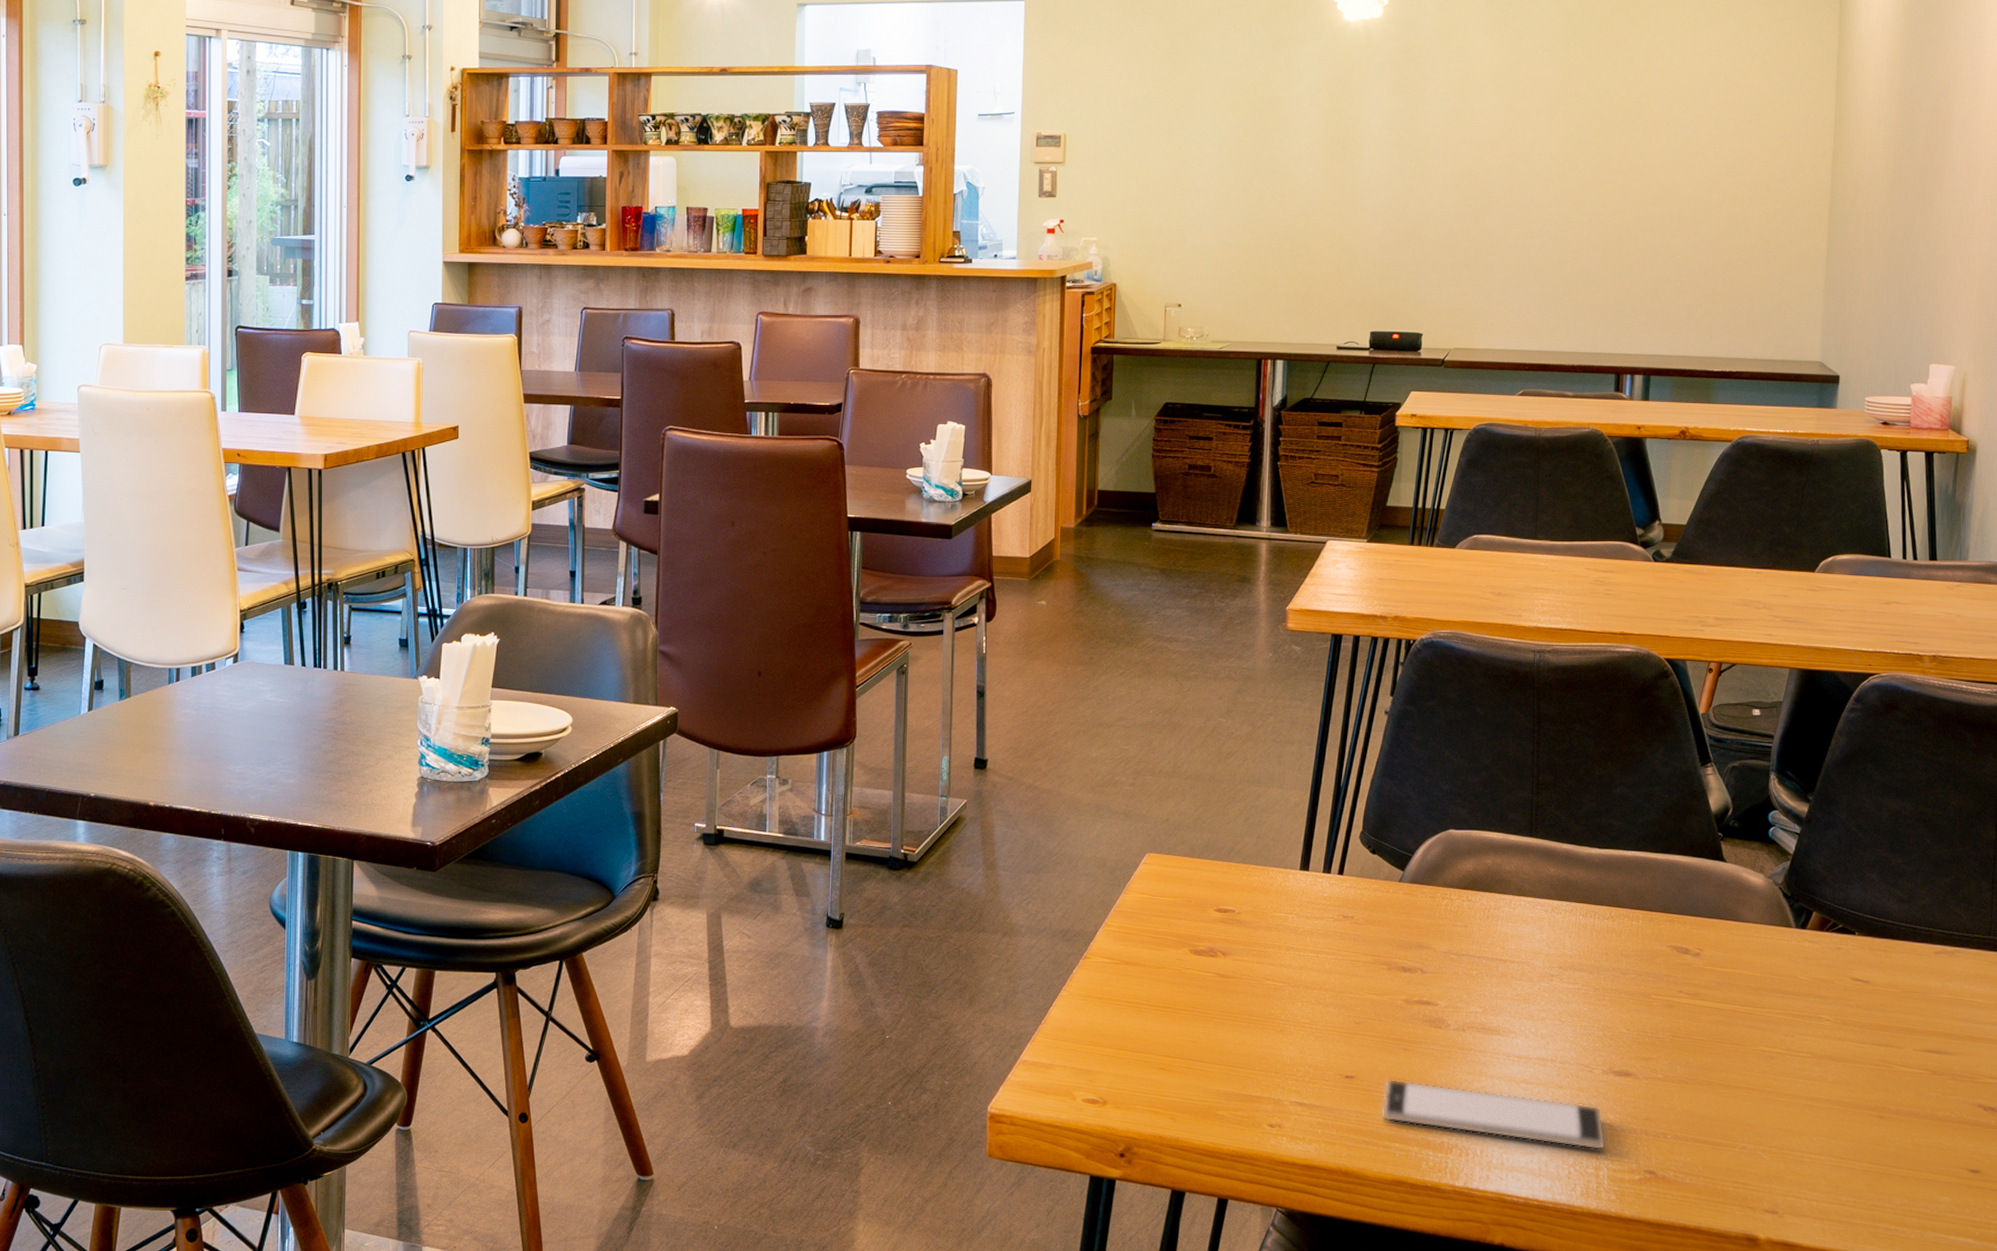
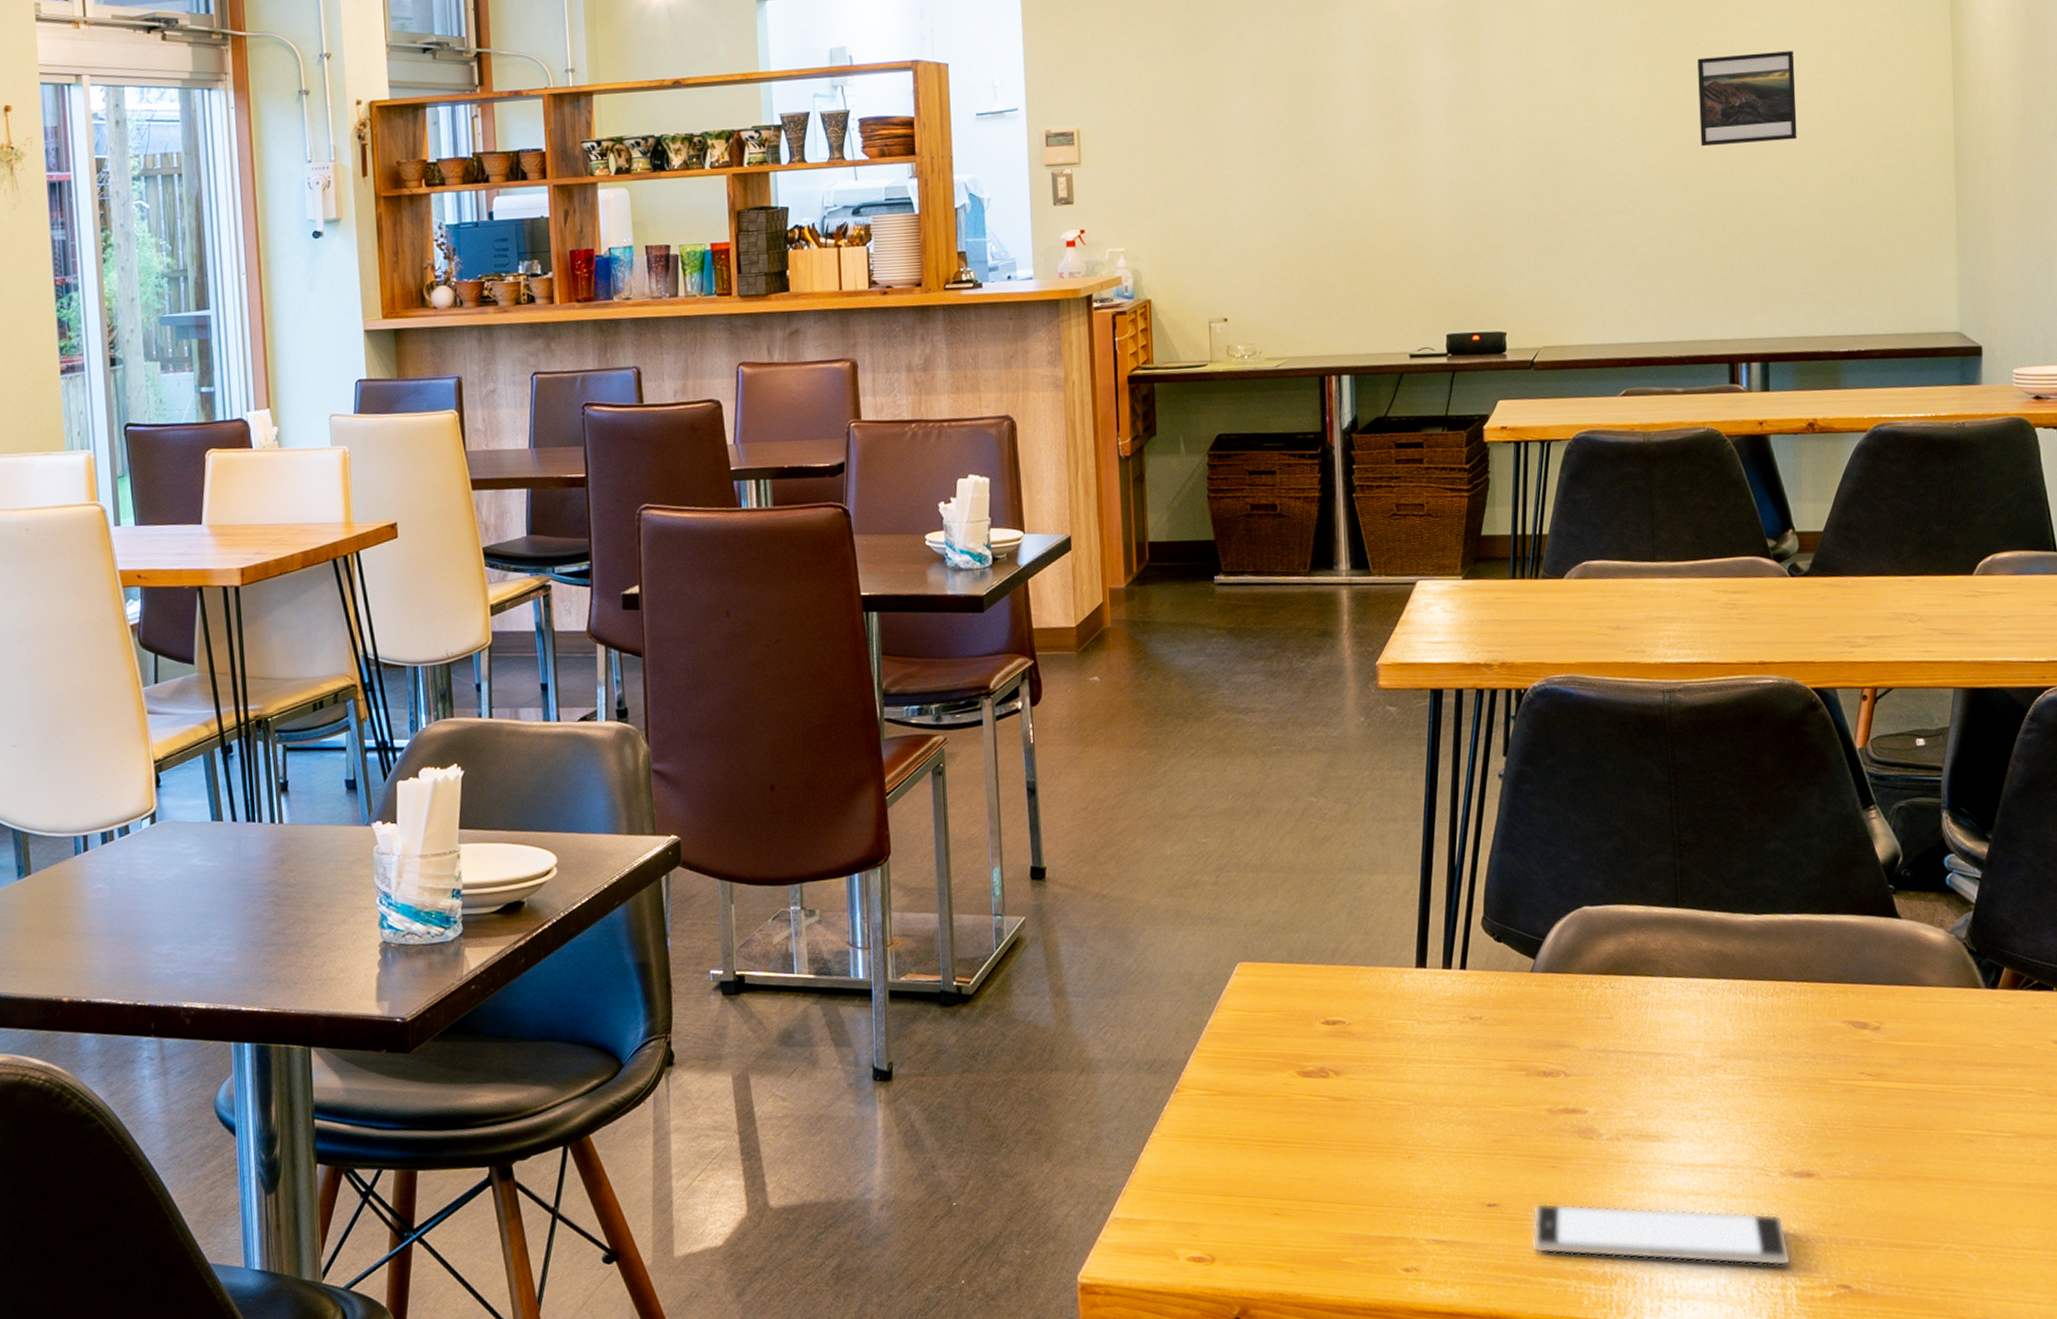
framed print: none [1606,108,1695,186] -> present [1698,51,1797,147]

